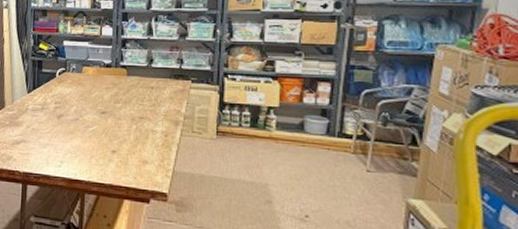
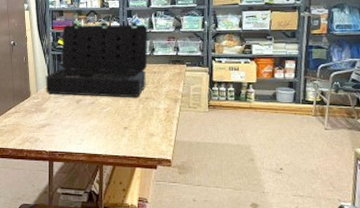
toolbox: none [22,24,146,117] -> present [45,22,148,98]

